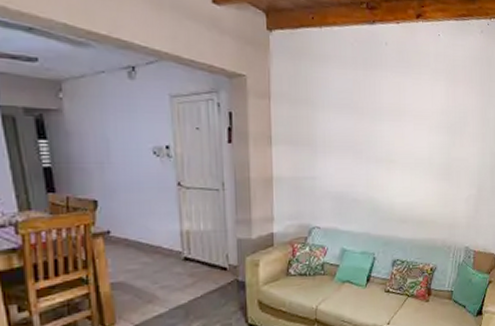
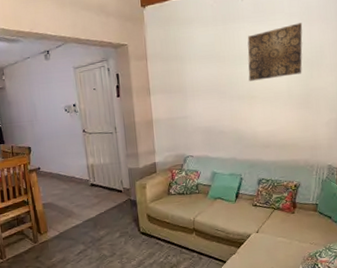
wall art: none [388,81,448,142] -> present [247,23,303,81]

